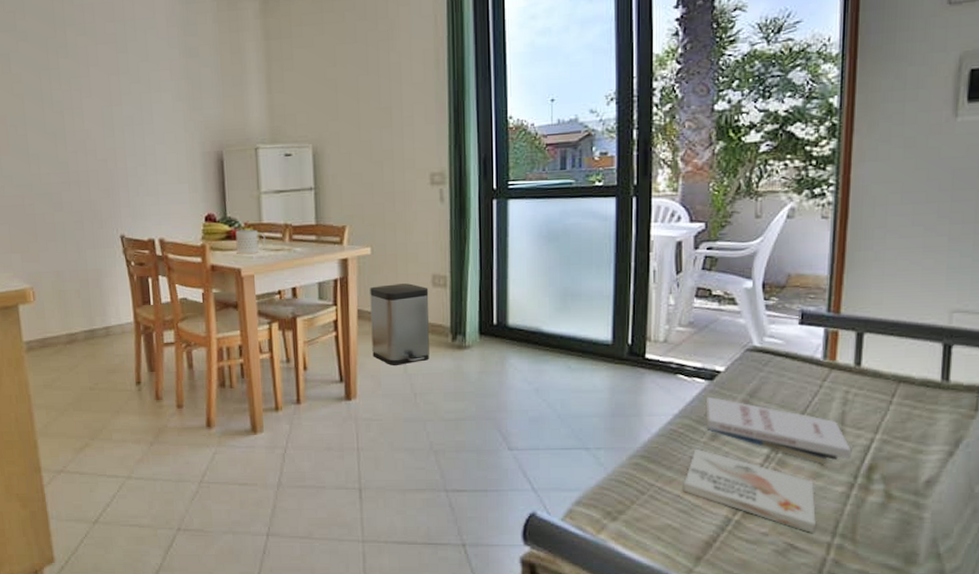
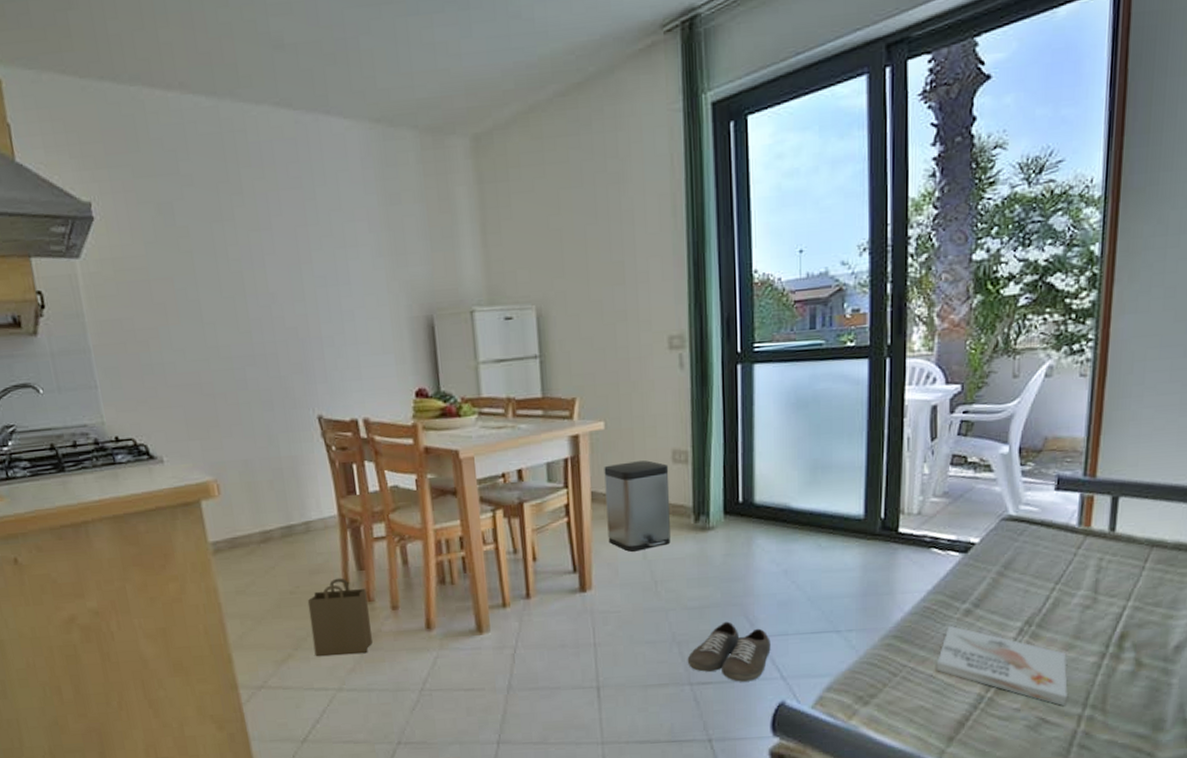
shopping bag: none [104,377,159,446] -> present [307,577,373,656]
mug: present [235,229,266,255] -> none [451,404,487,435]
shoe: none [443,434,522,491] -> present [687,621,771,682]
books: present [705,396,852,464] -> none [959,570,1104,635]

